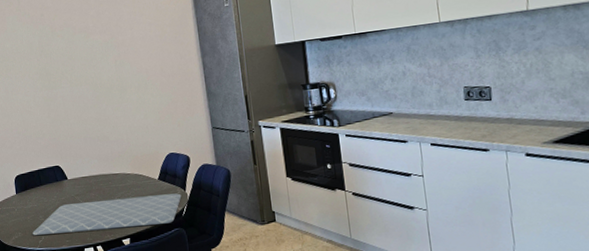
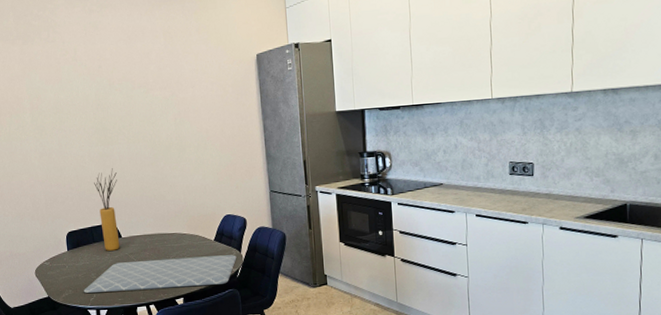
vase: none [39,112,66,193] -> present [94,168,120,251]

